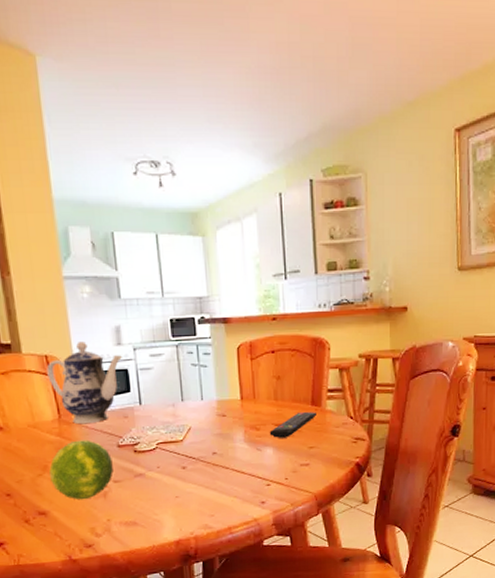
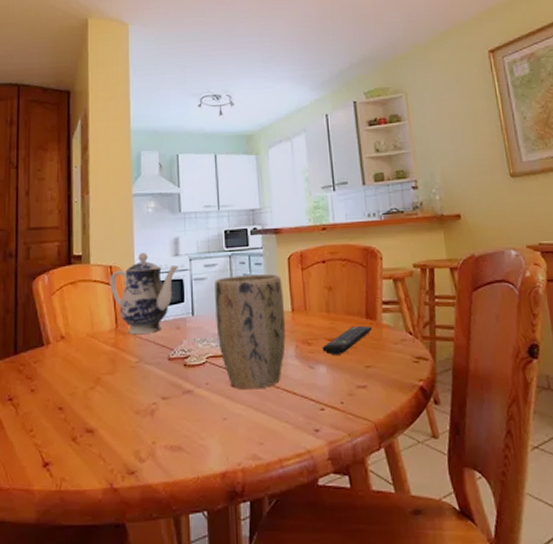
fruit: present [49,440,113,500] -> none [102,351,162,418]
plant pot: none [162,364,235,471] -> present [215,274,286,390]

